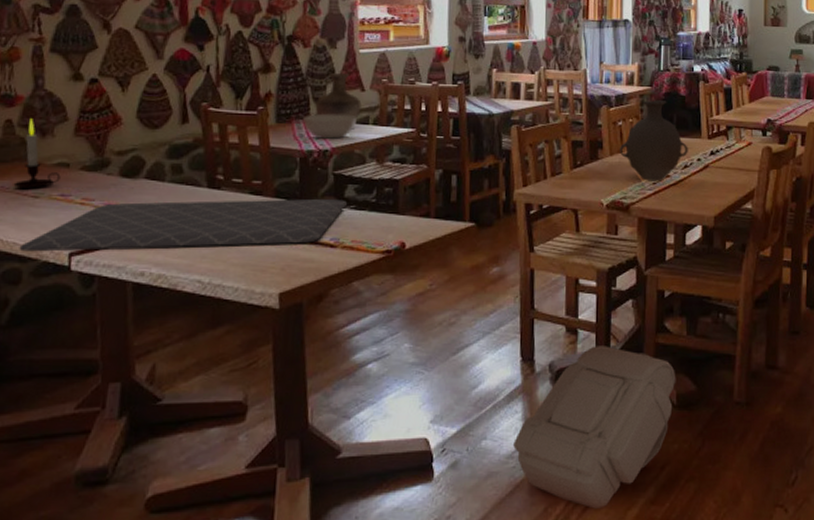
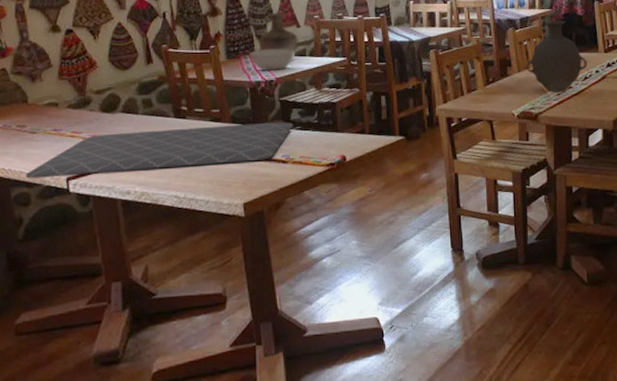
candle: present [13,119,61,188] -> none [14,67,52,126]
backpack: present [513,346,676,509] -> none [450,235,586,370]

